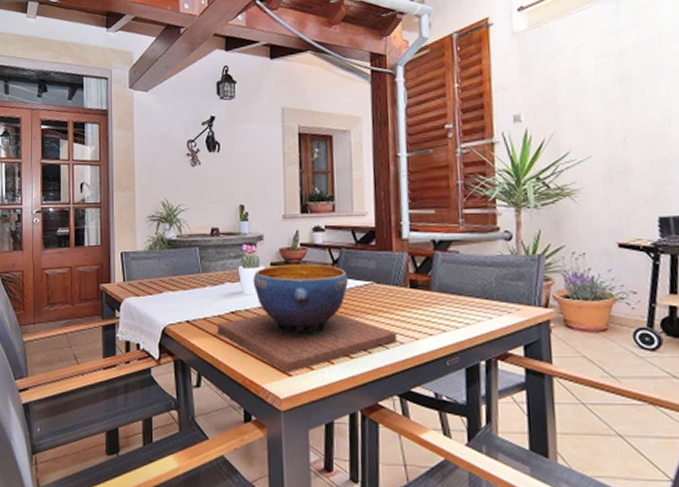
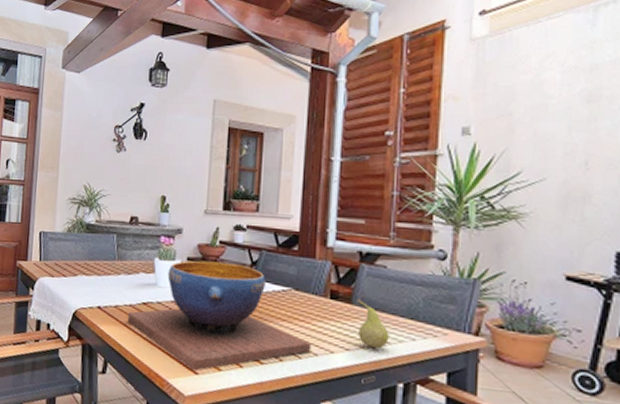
fruit: none [434,285,468,331] -> present [356,299,389,349]

